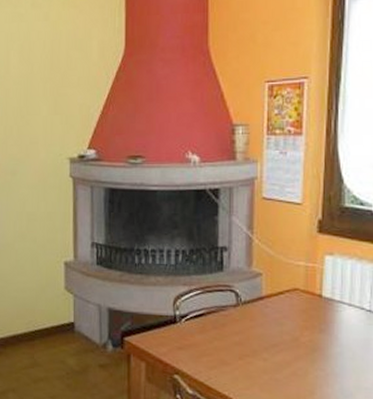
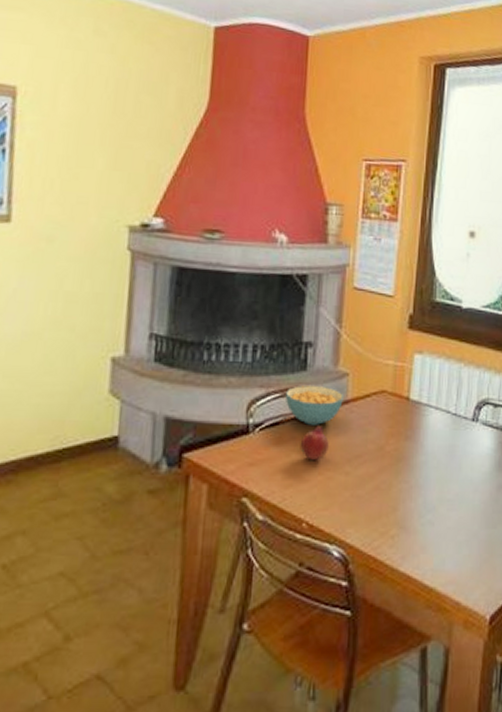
cereal bowl: none [206,284,258,319] -> present [286,386,343,427]
fruit: none [221,318,247,348] -> present [300,425,329,461]

